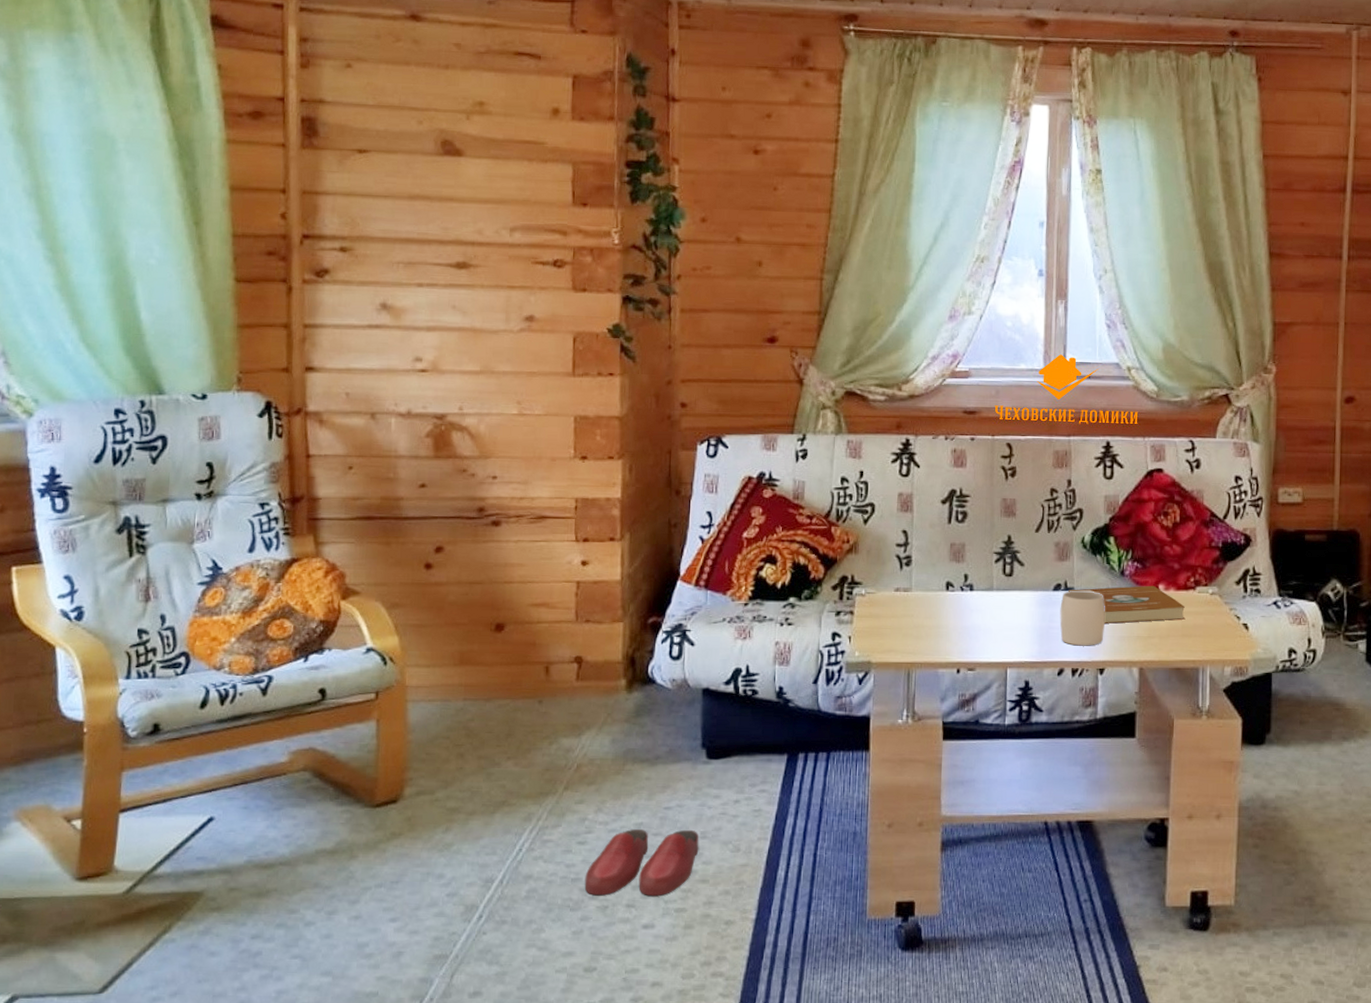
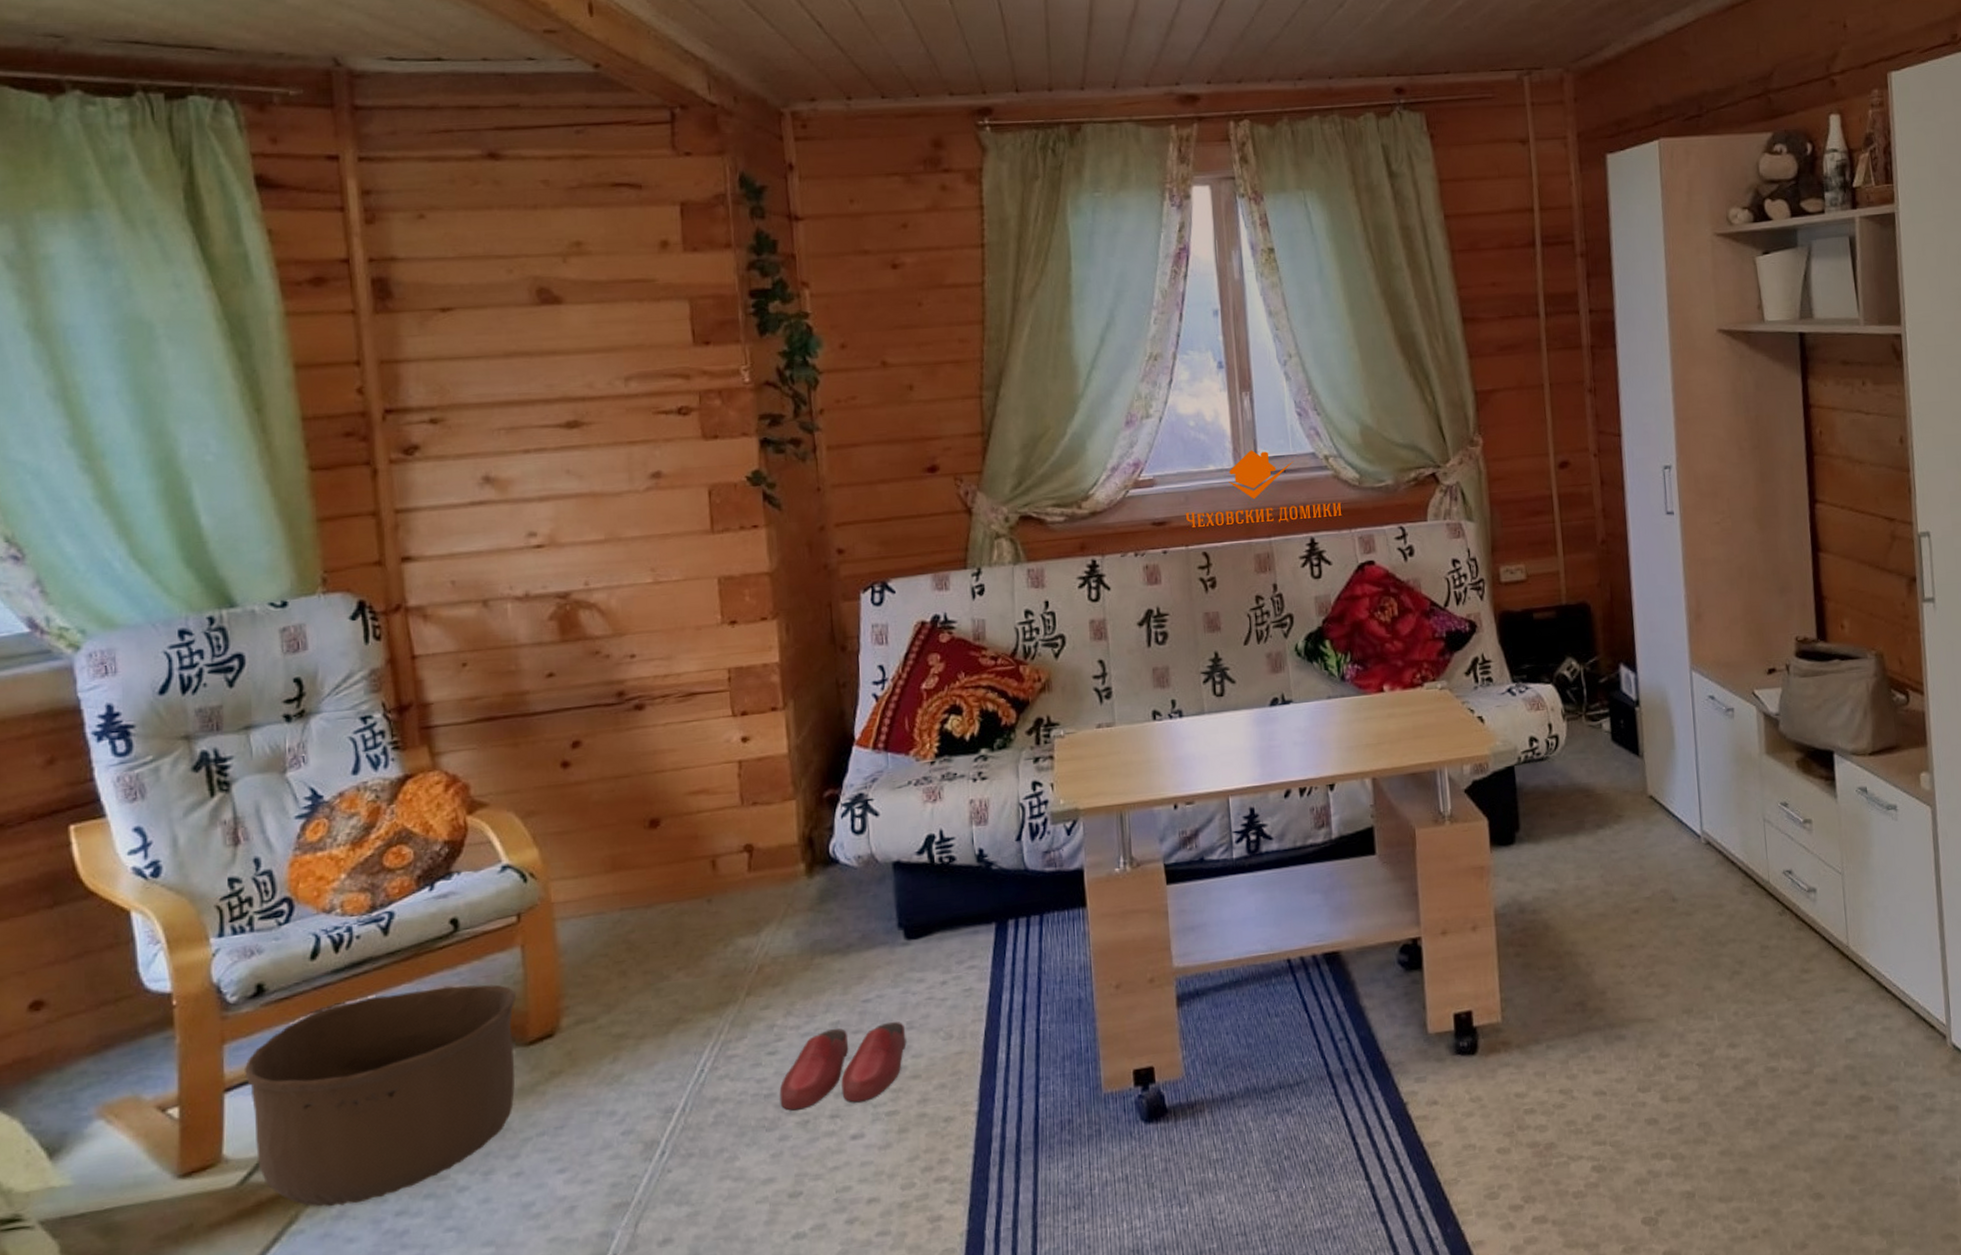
basket: none [137,747,368,923] -> present [243,984,516,1207]
mug: present [1059,590,1106,646] -> none [1279,701,1331,763]
book: present [1069,585,1185,624] -> none [1287,687,1415,735]

